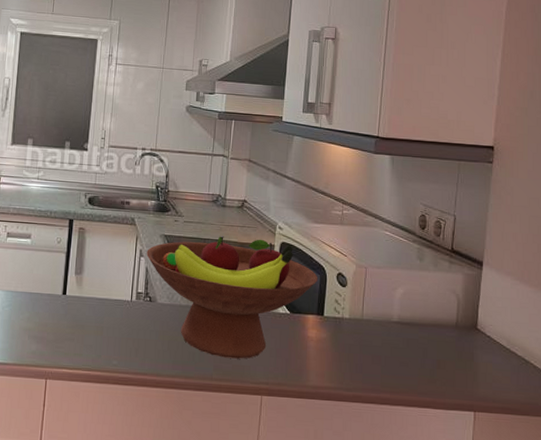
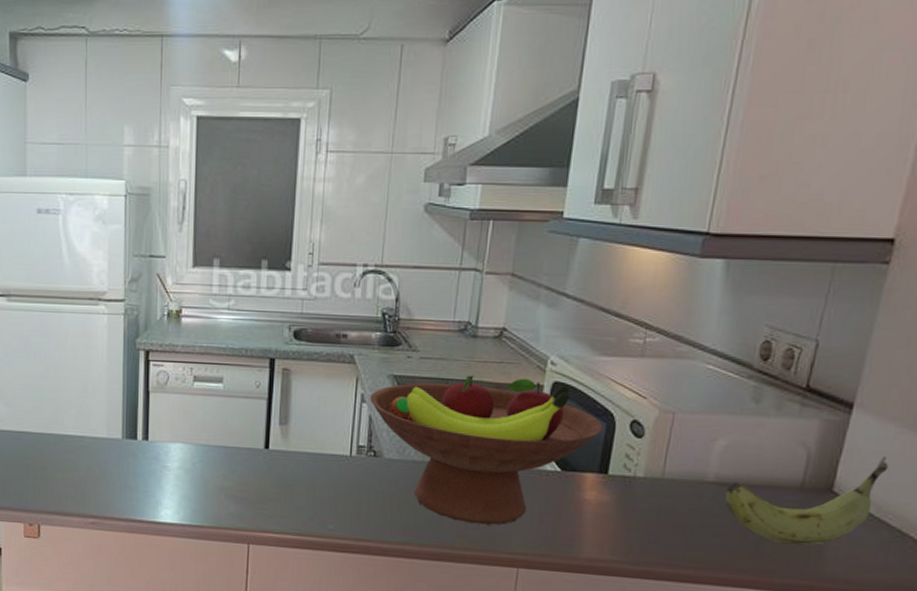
fruit: none [407,301,510,371] -> present [725,455,889,545]

